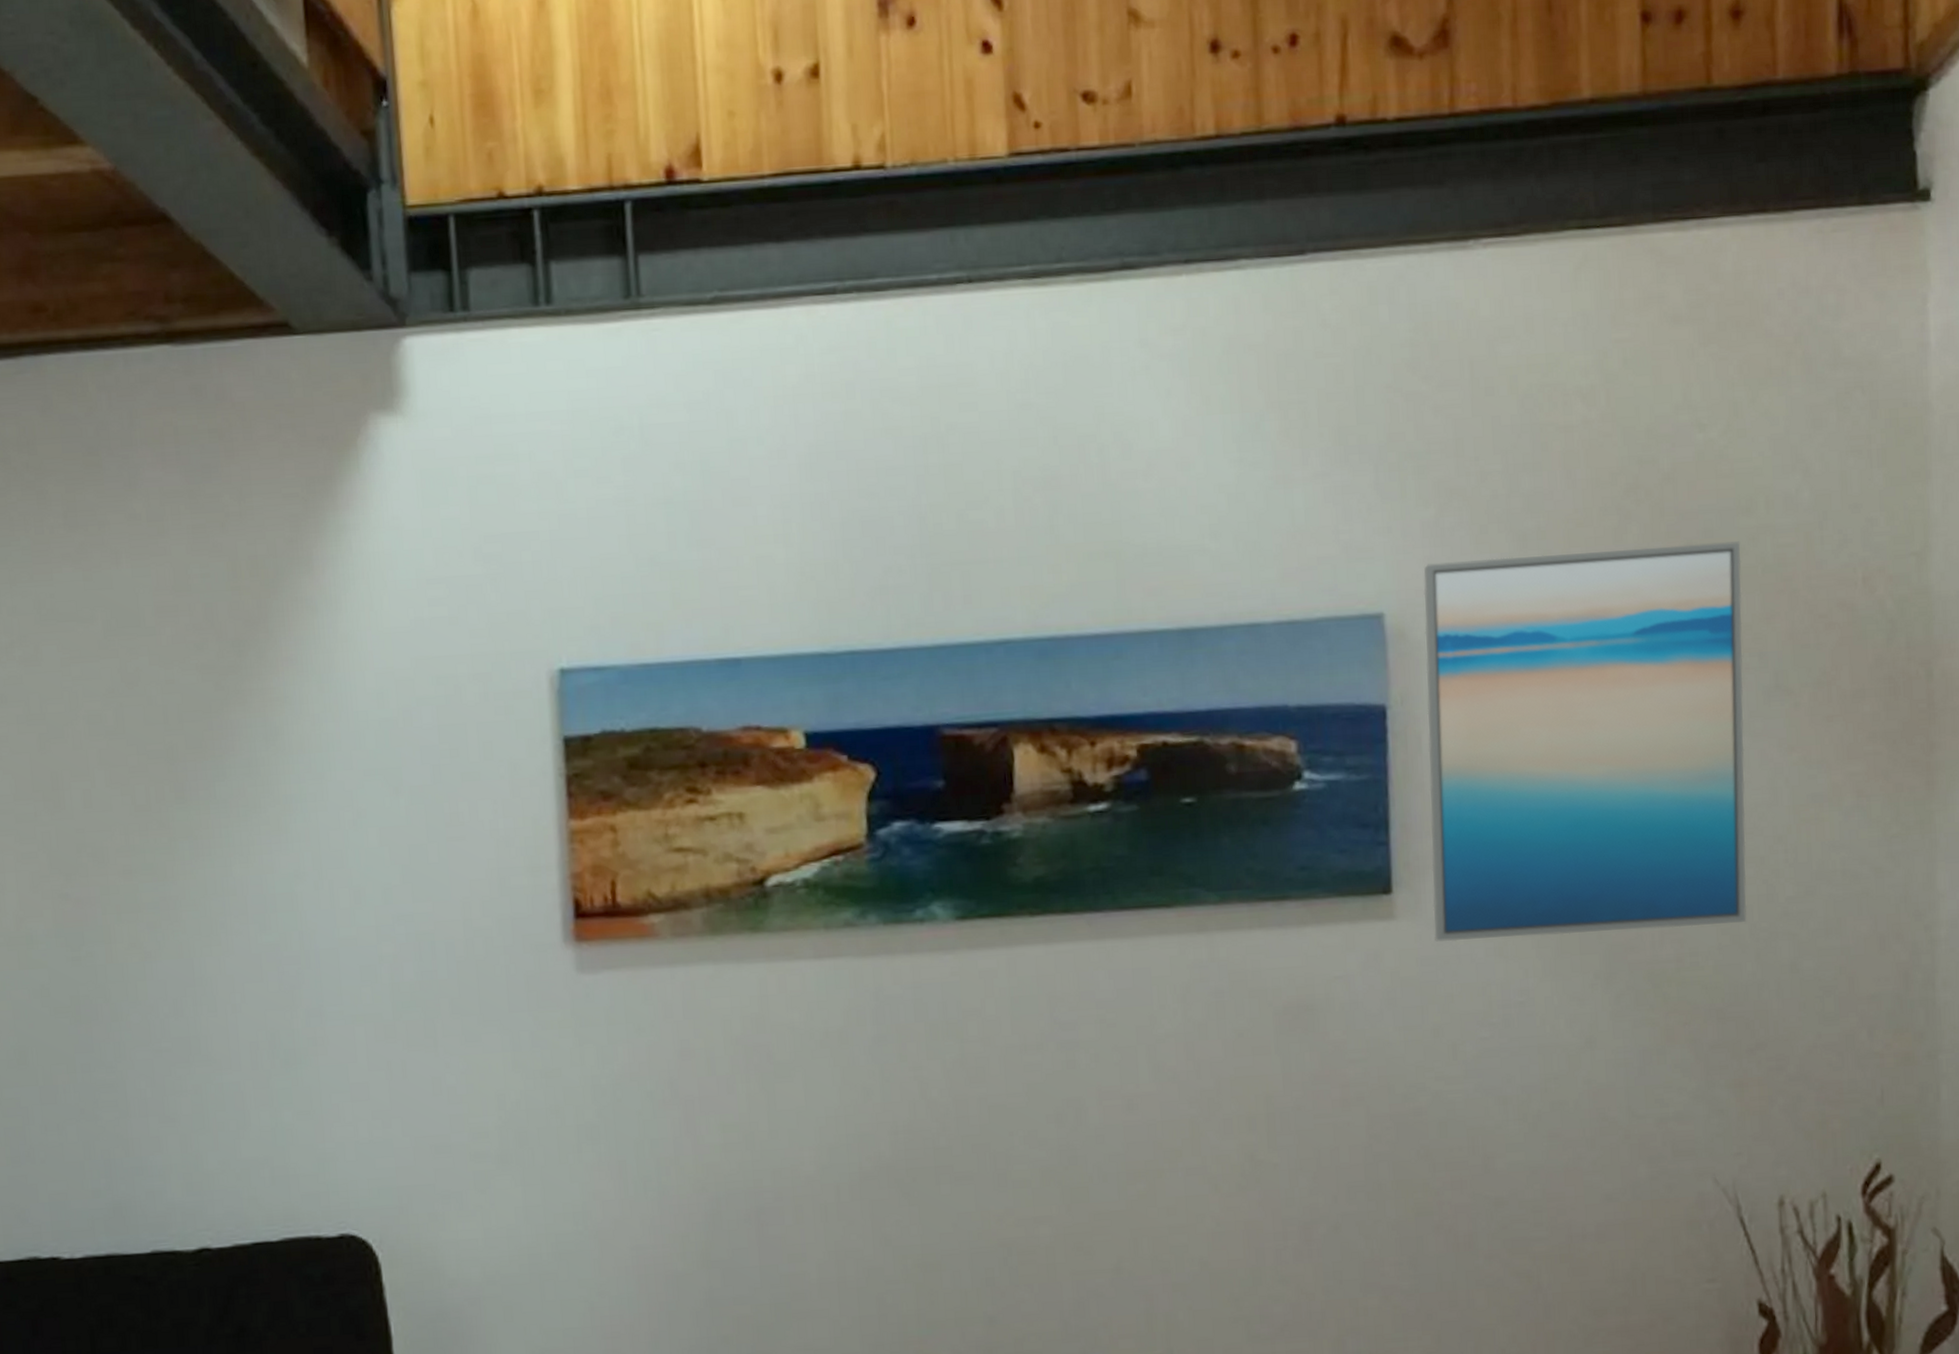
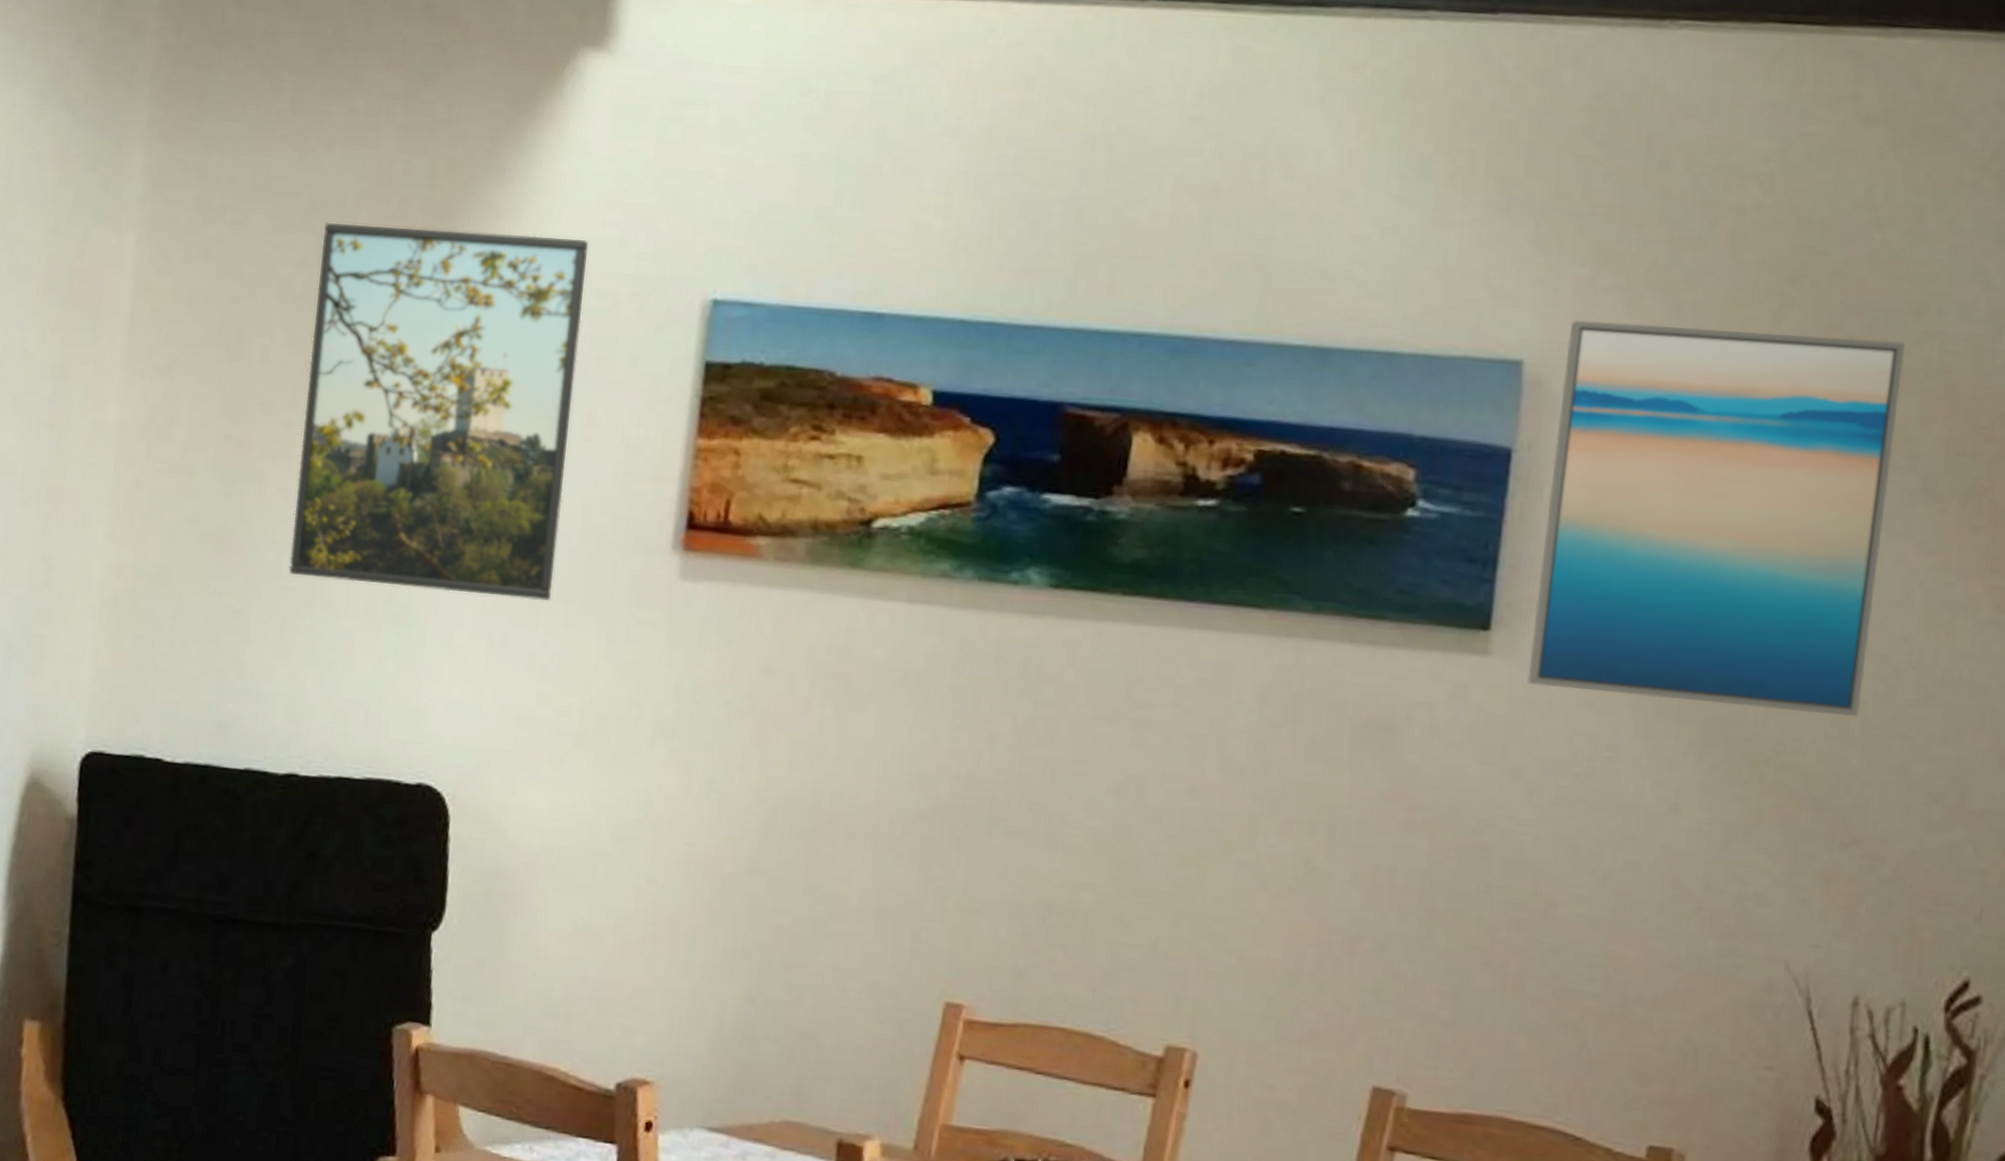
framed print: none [126,624,445,1035] -> present [288,222,589,602]

